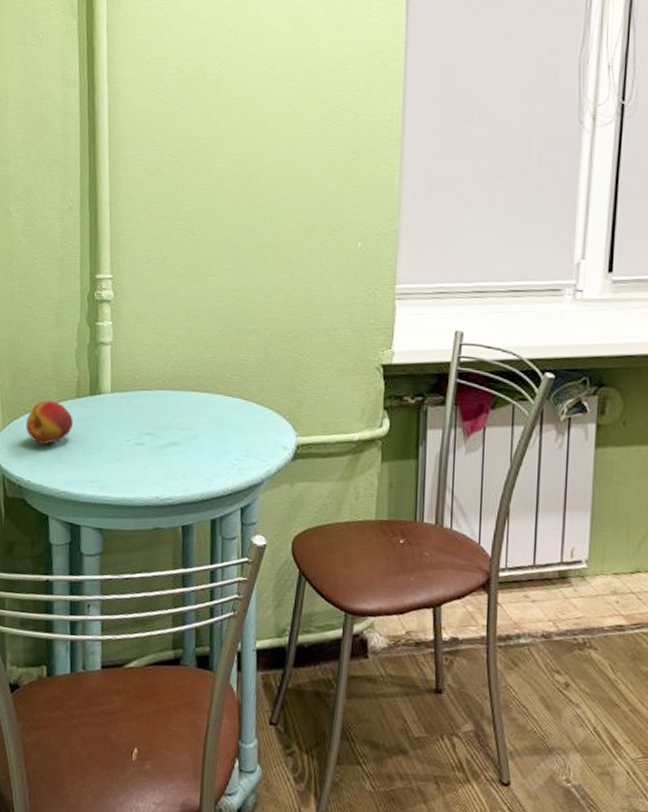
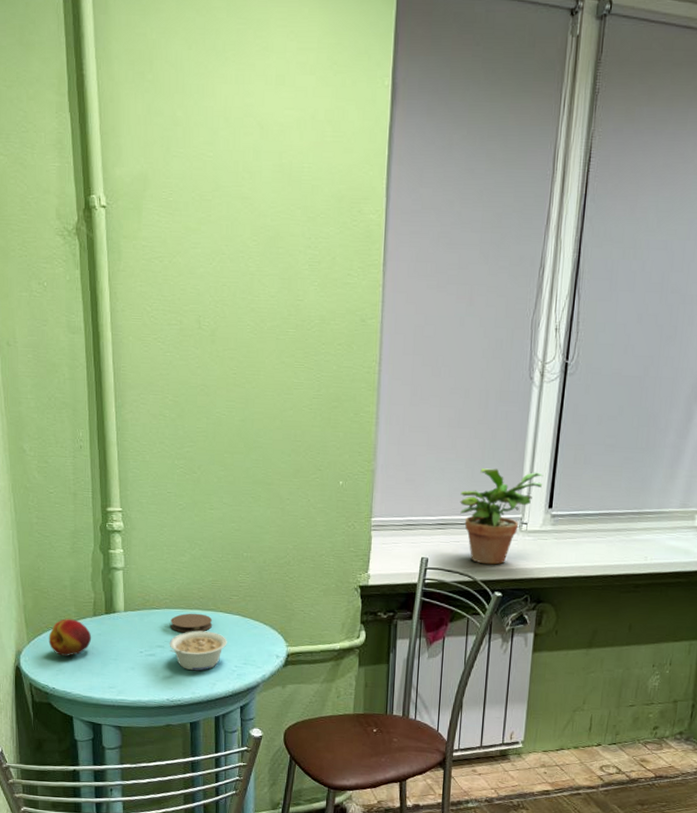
legume: none [160,416,227,464] -> present [169,630,227,671]
coaster: none [162,395,211,419] -> present [170,613,213,633]
potted plant: none [500,226,601,340] -> present [460,468,544,565]

